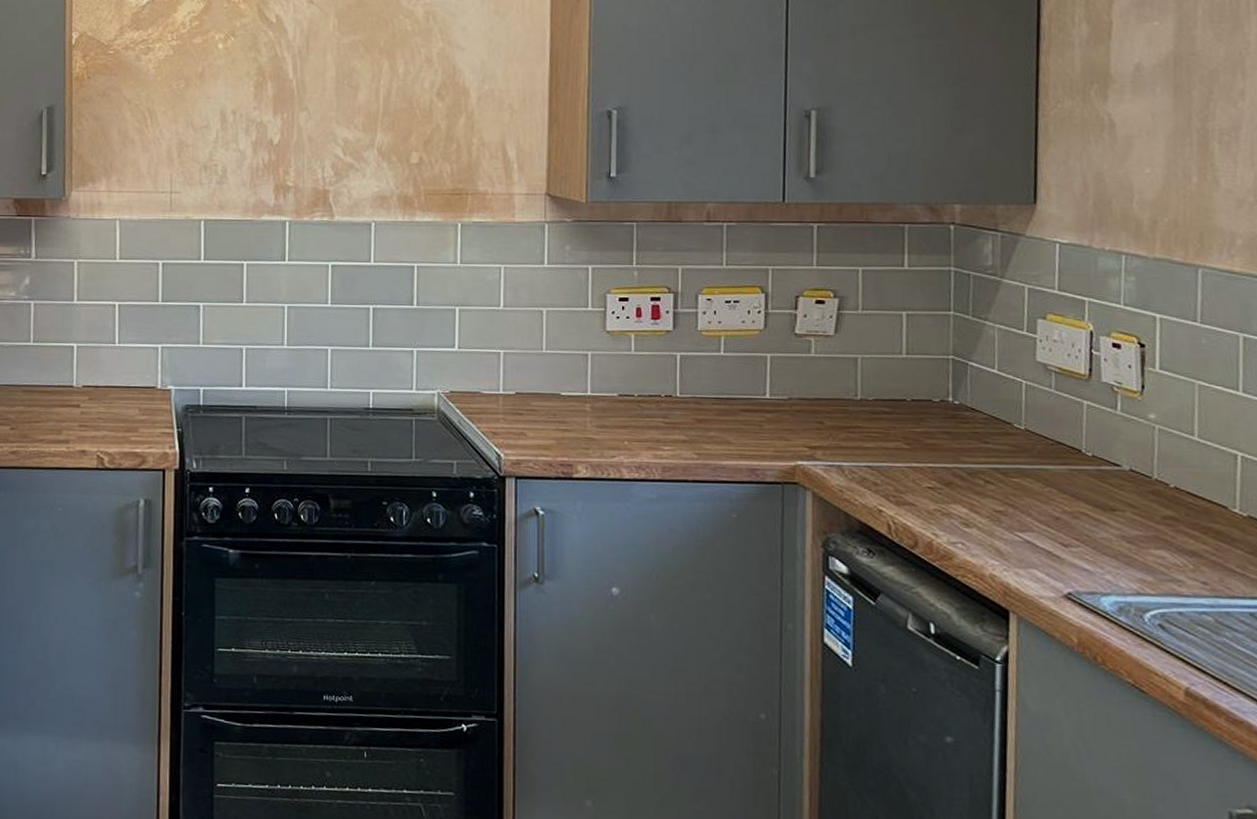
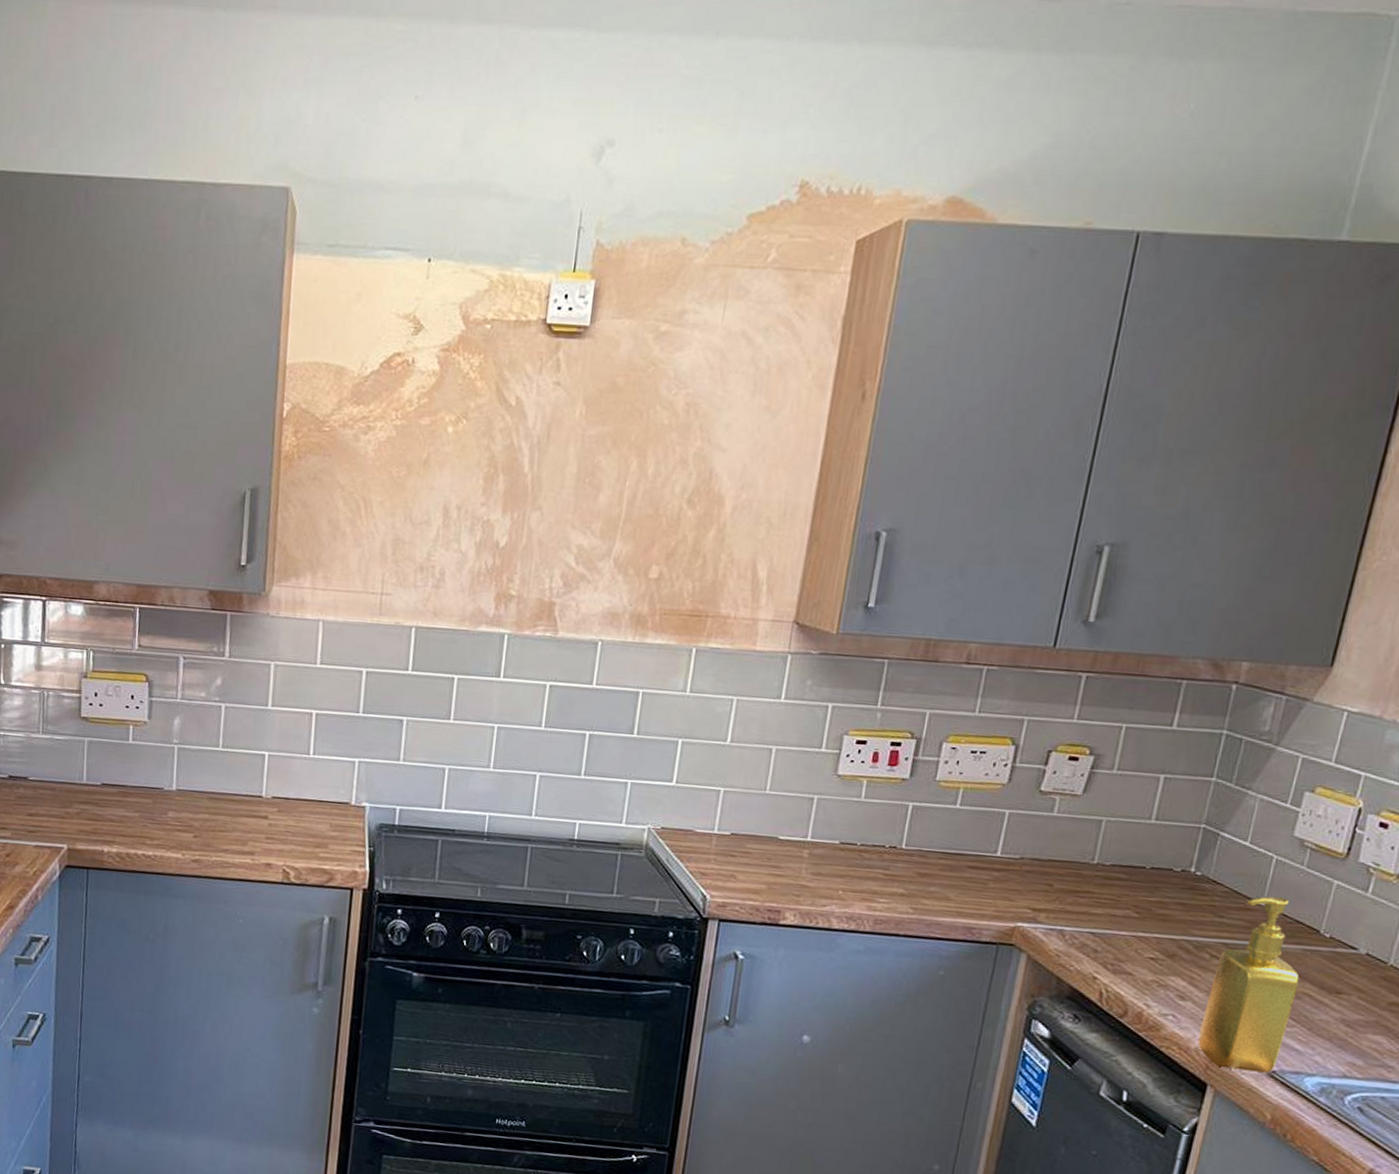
soap dispenser: none [990,419,1074,596] -> present [1198,896,1300,1074]

